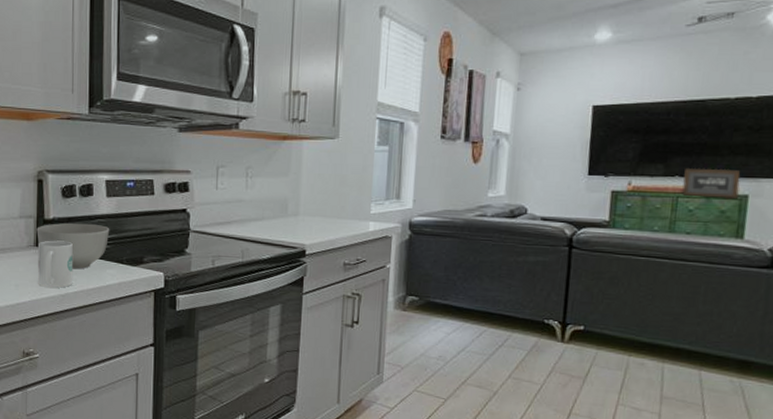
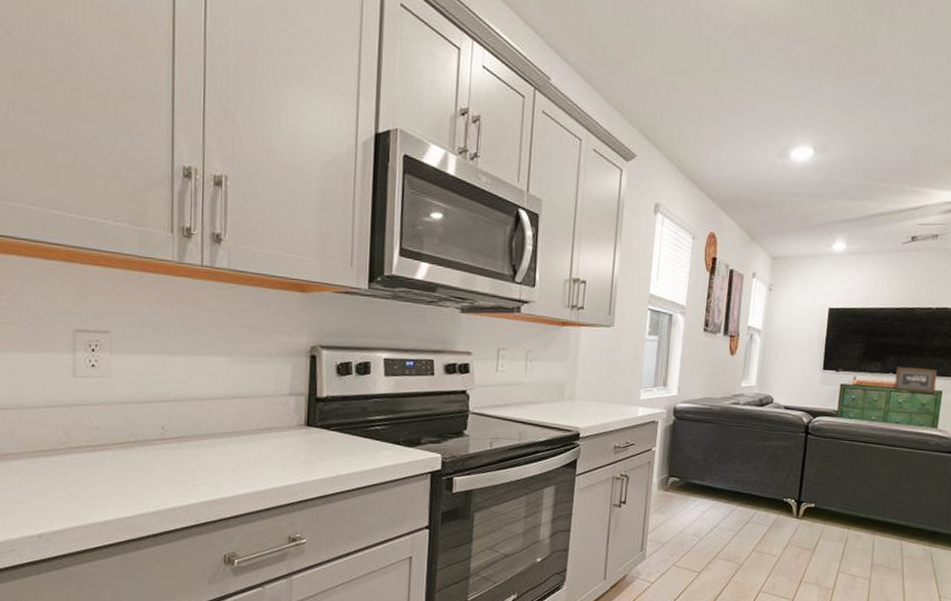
bowl: present [36,223,110,269] -> none [308,402,387,450]
mug: present [37,240,74,289] -> none [307,419,347,470]

